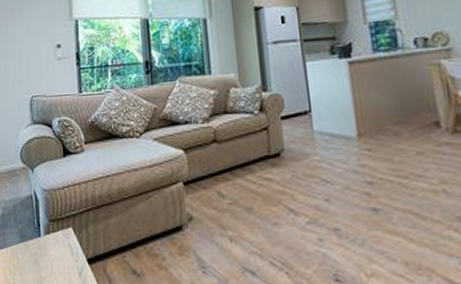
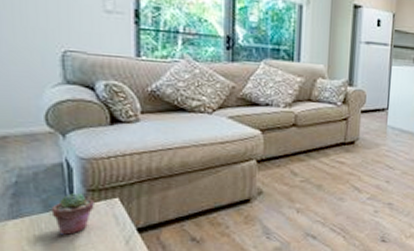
potted succulent: none [25,224,55,265] -> present [51,193,94,235]

